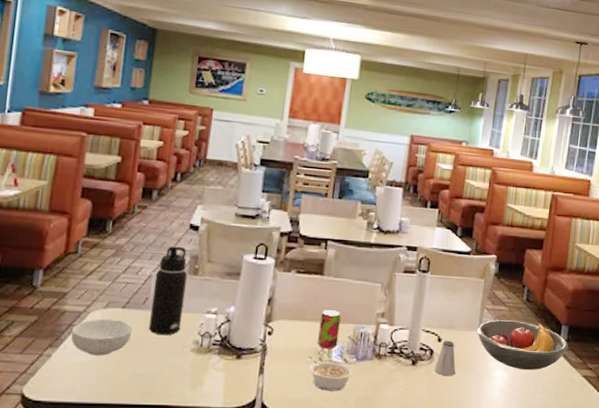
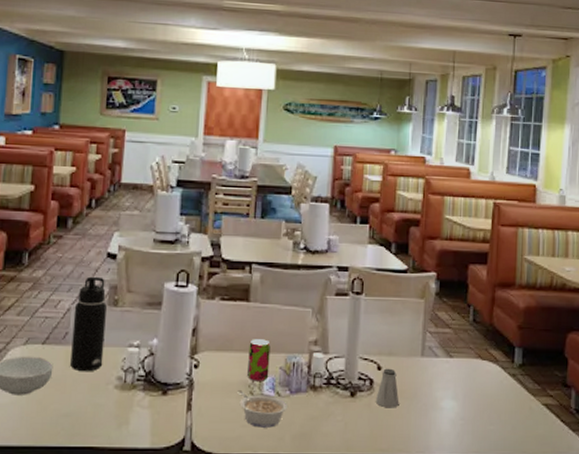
fruit bowl: present [476,320,569,371] -> none [419,344,525,400]

